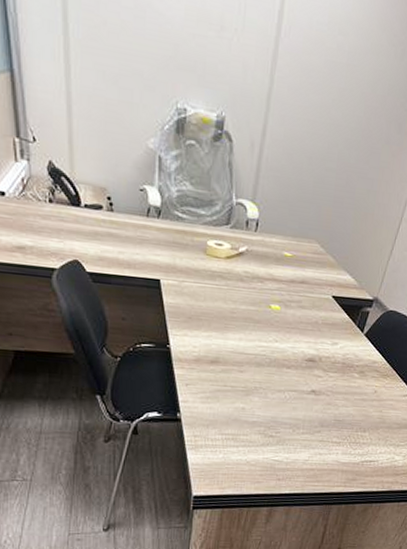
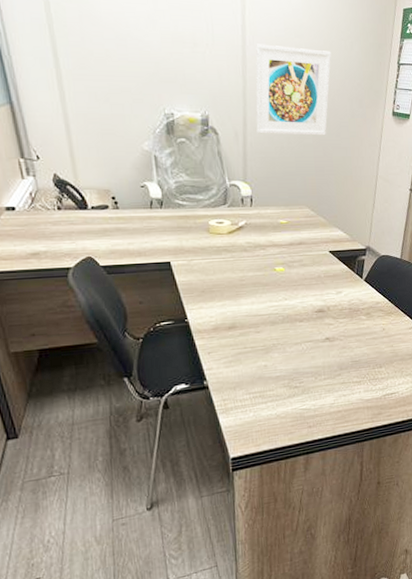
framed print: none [276,36,377,162] -> present [256,43,332,136]

